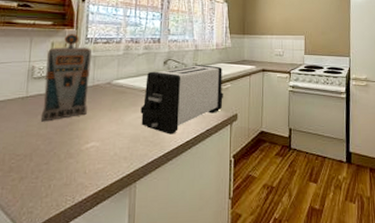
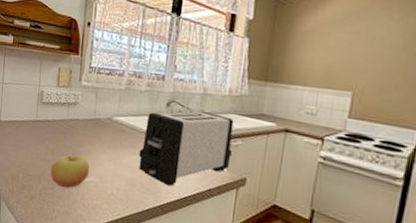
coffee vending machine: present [41,34,91,122] -> none [48,60,95,149]
apple: none [44,124,90,159] -> present [50,155,90,188]

